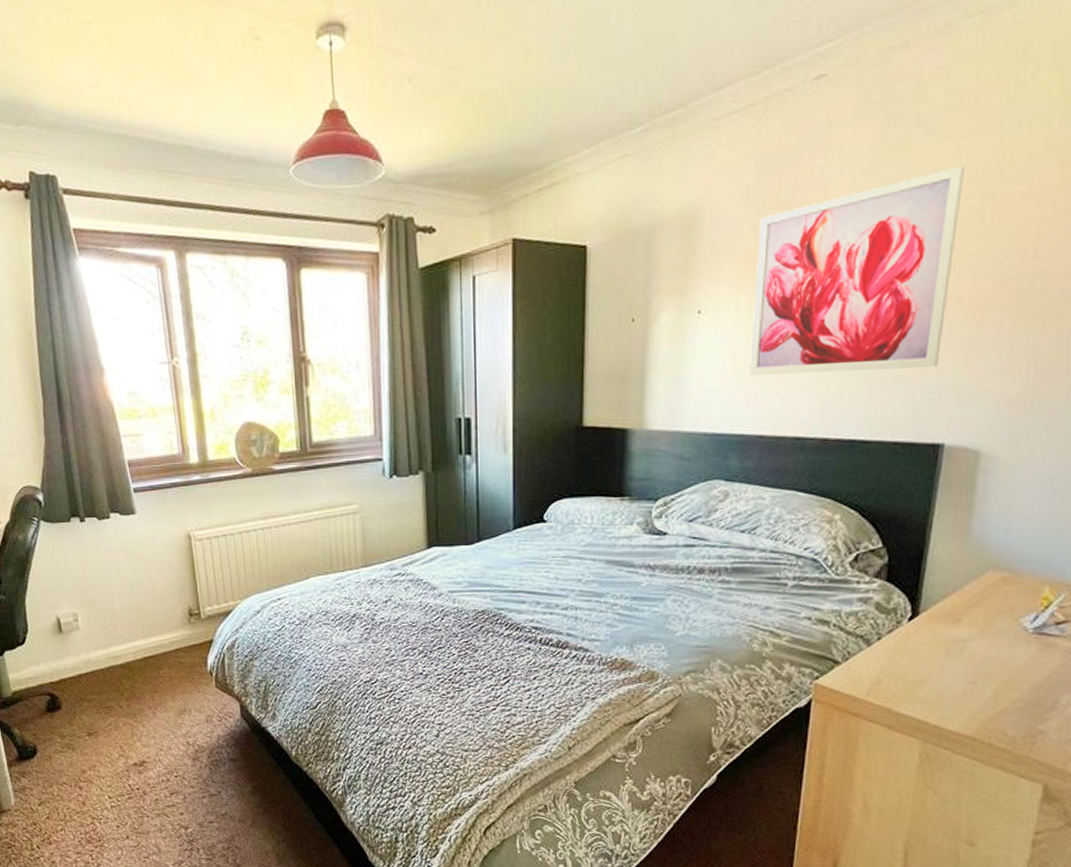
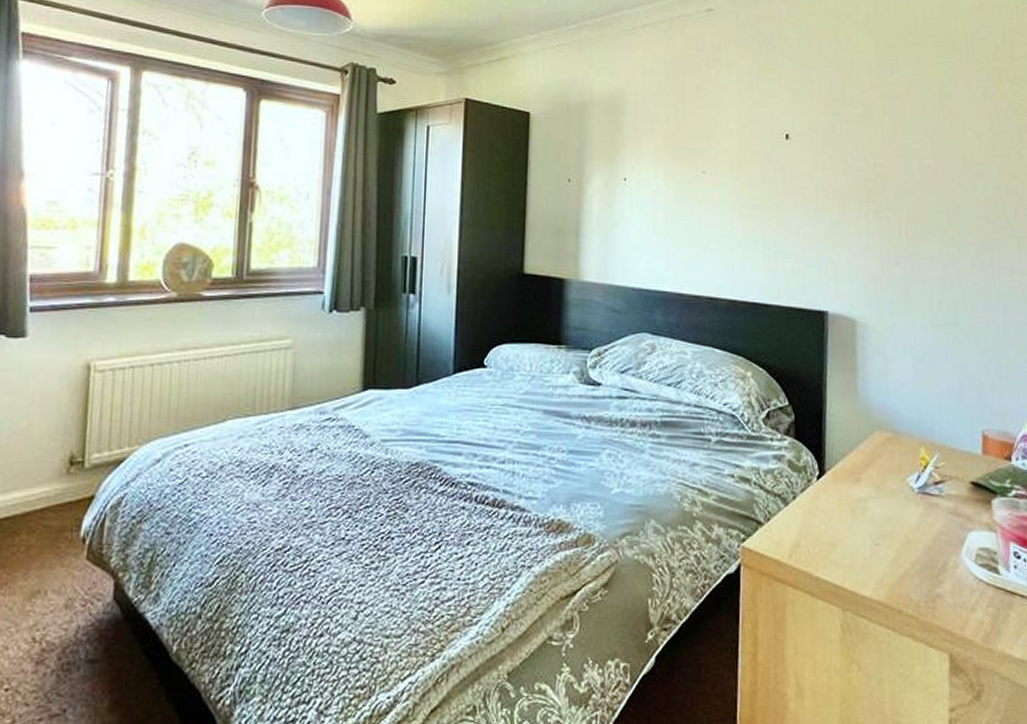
wall art: present [749,165,964,375] -> none [668,89,818,244]

